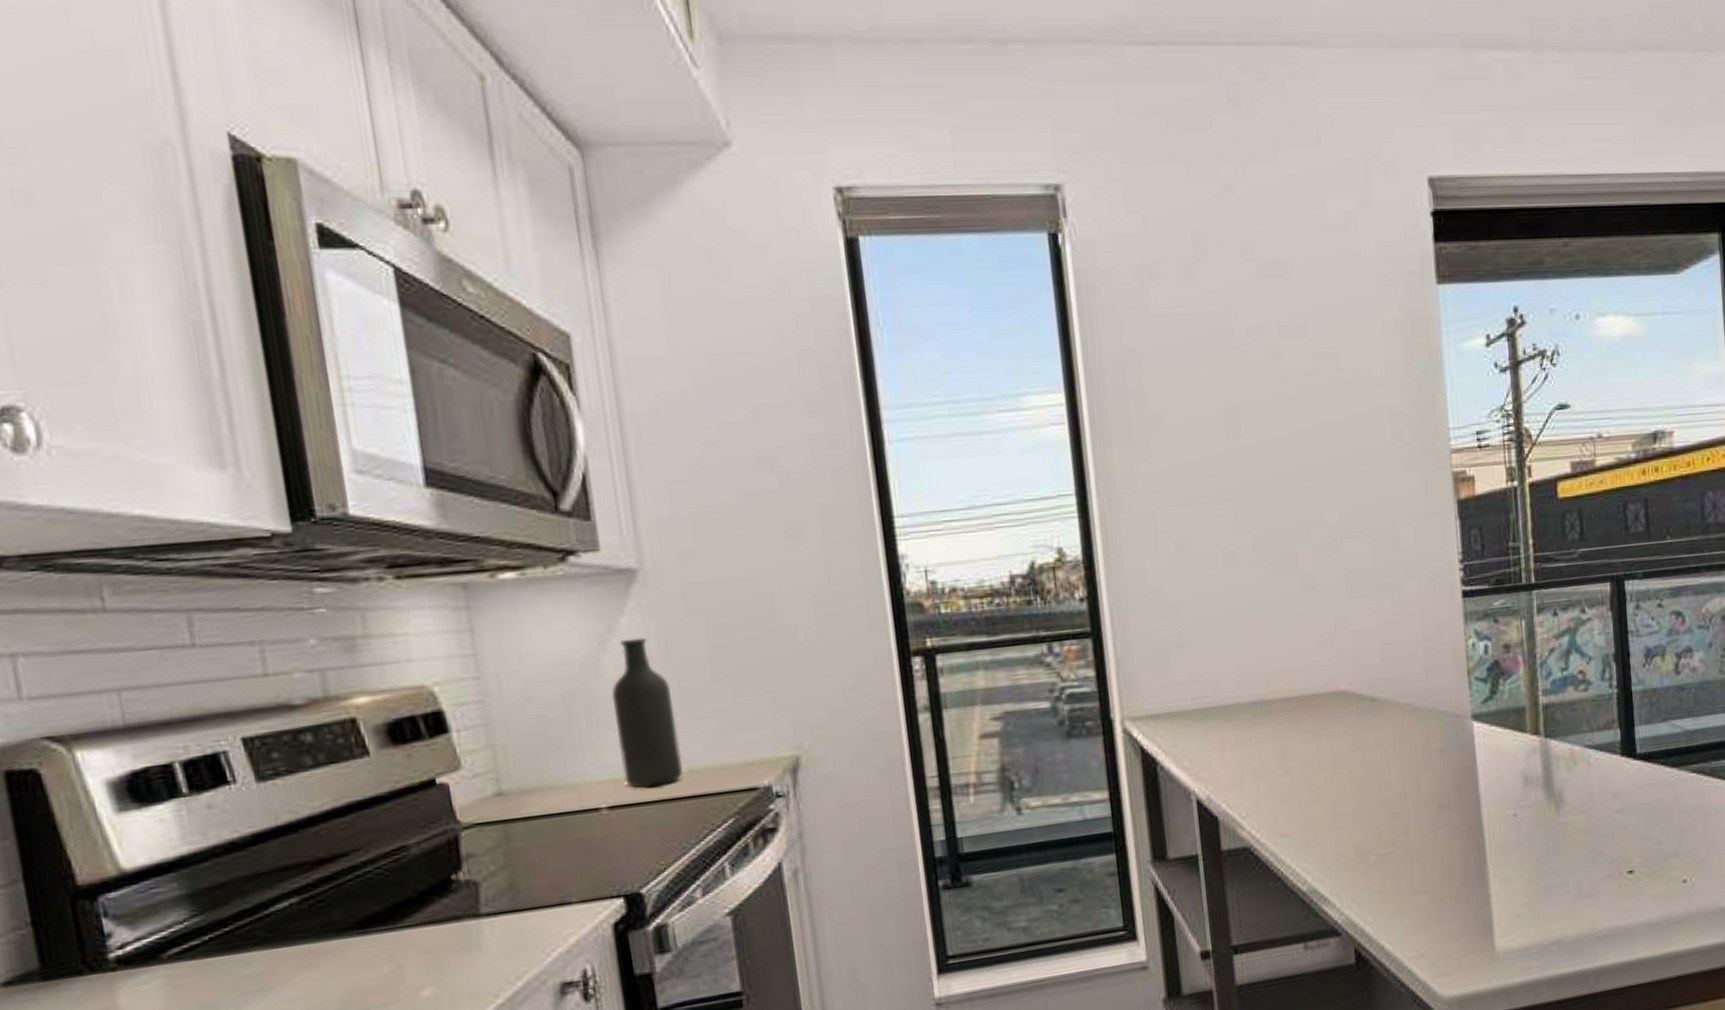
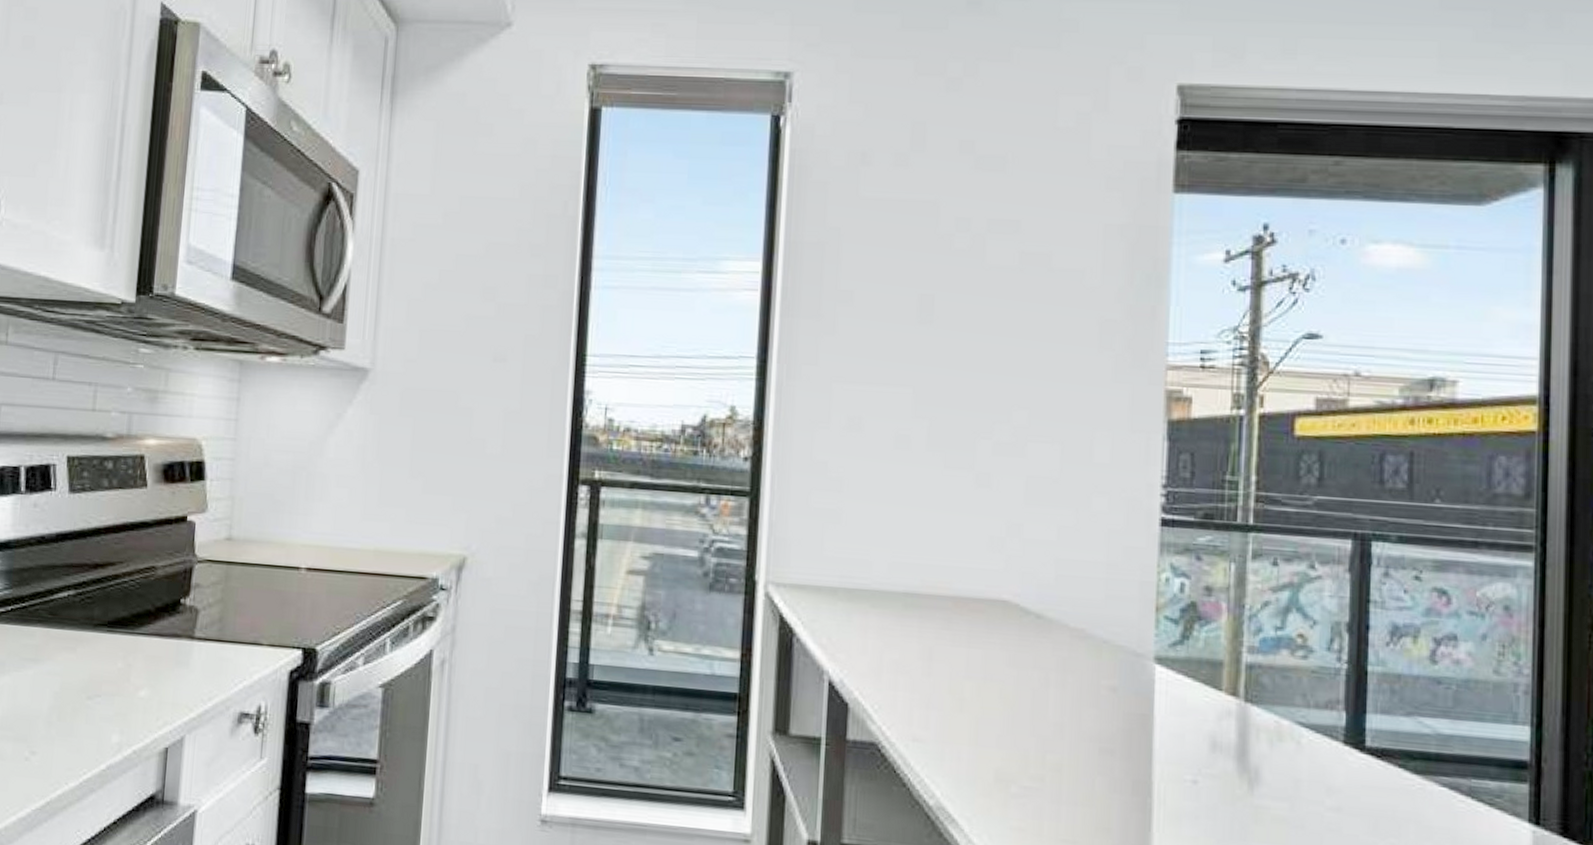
bottle: present [611,637,684,788] -> none [324,427,375,559]

